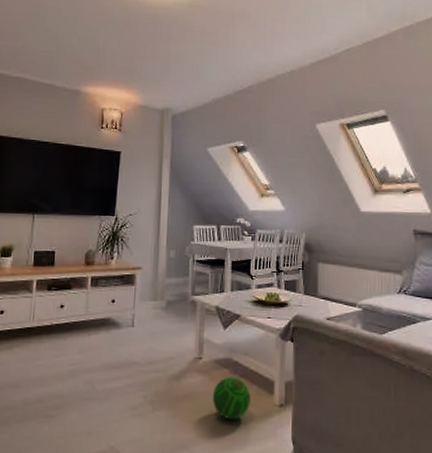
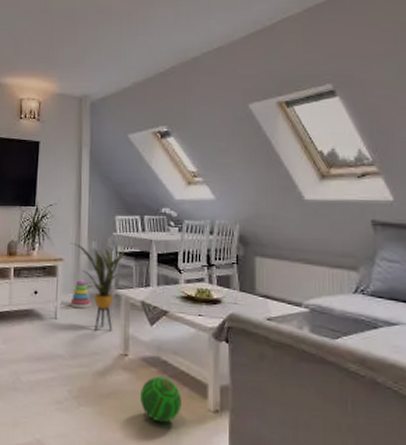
stacking toy: none [147,287,168,316] -> present [70,279,91,309]
house plant: none [149,252,205,336] -> present [71,243,129,331]

